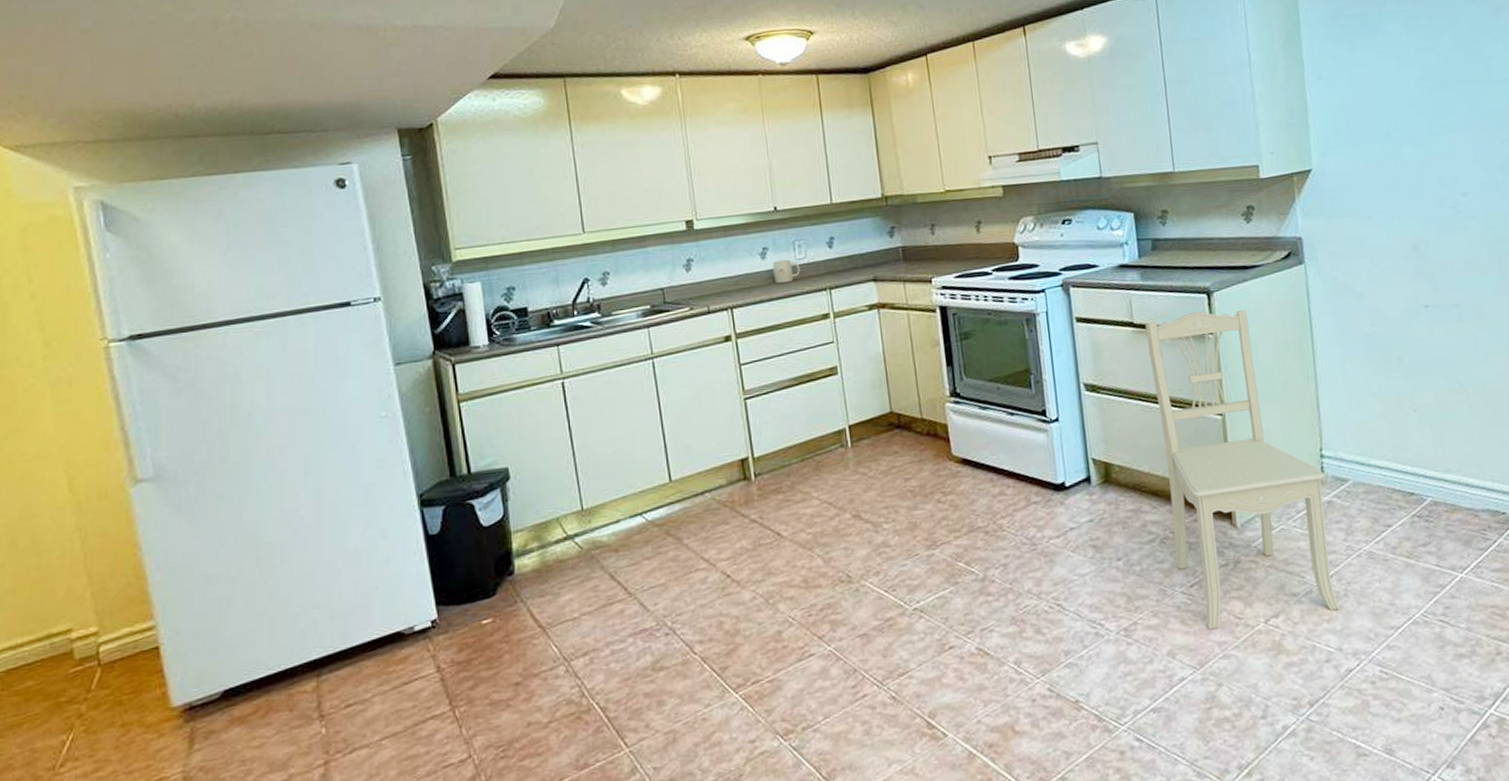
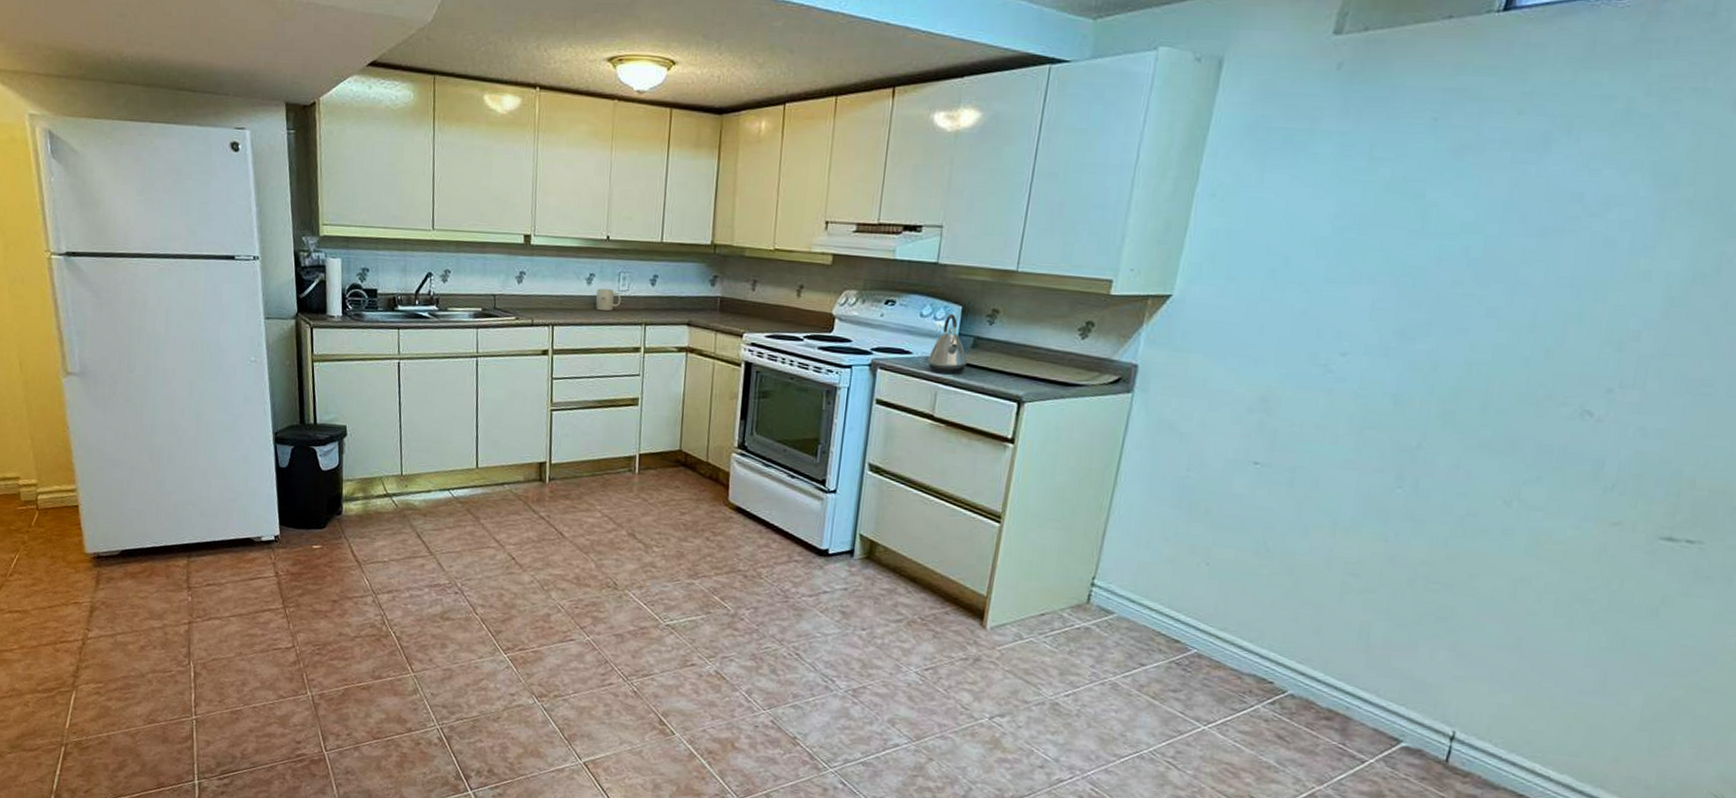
kettle: none [1114,222,1151,281] -> present [927,314,967,375]
dining chair: present [1145,310,1340,629] -> none [916,418,1092,726]

